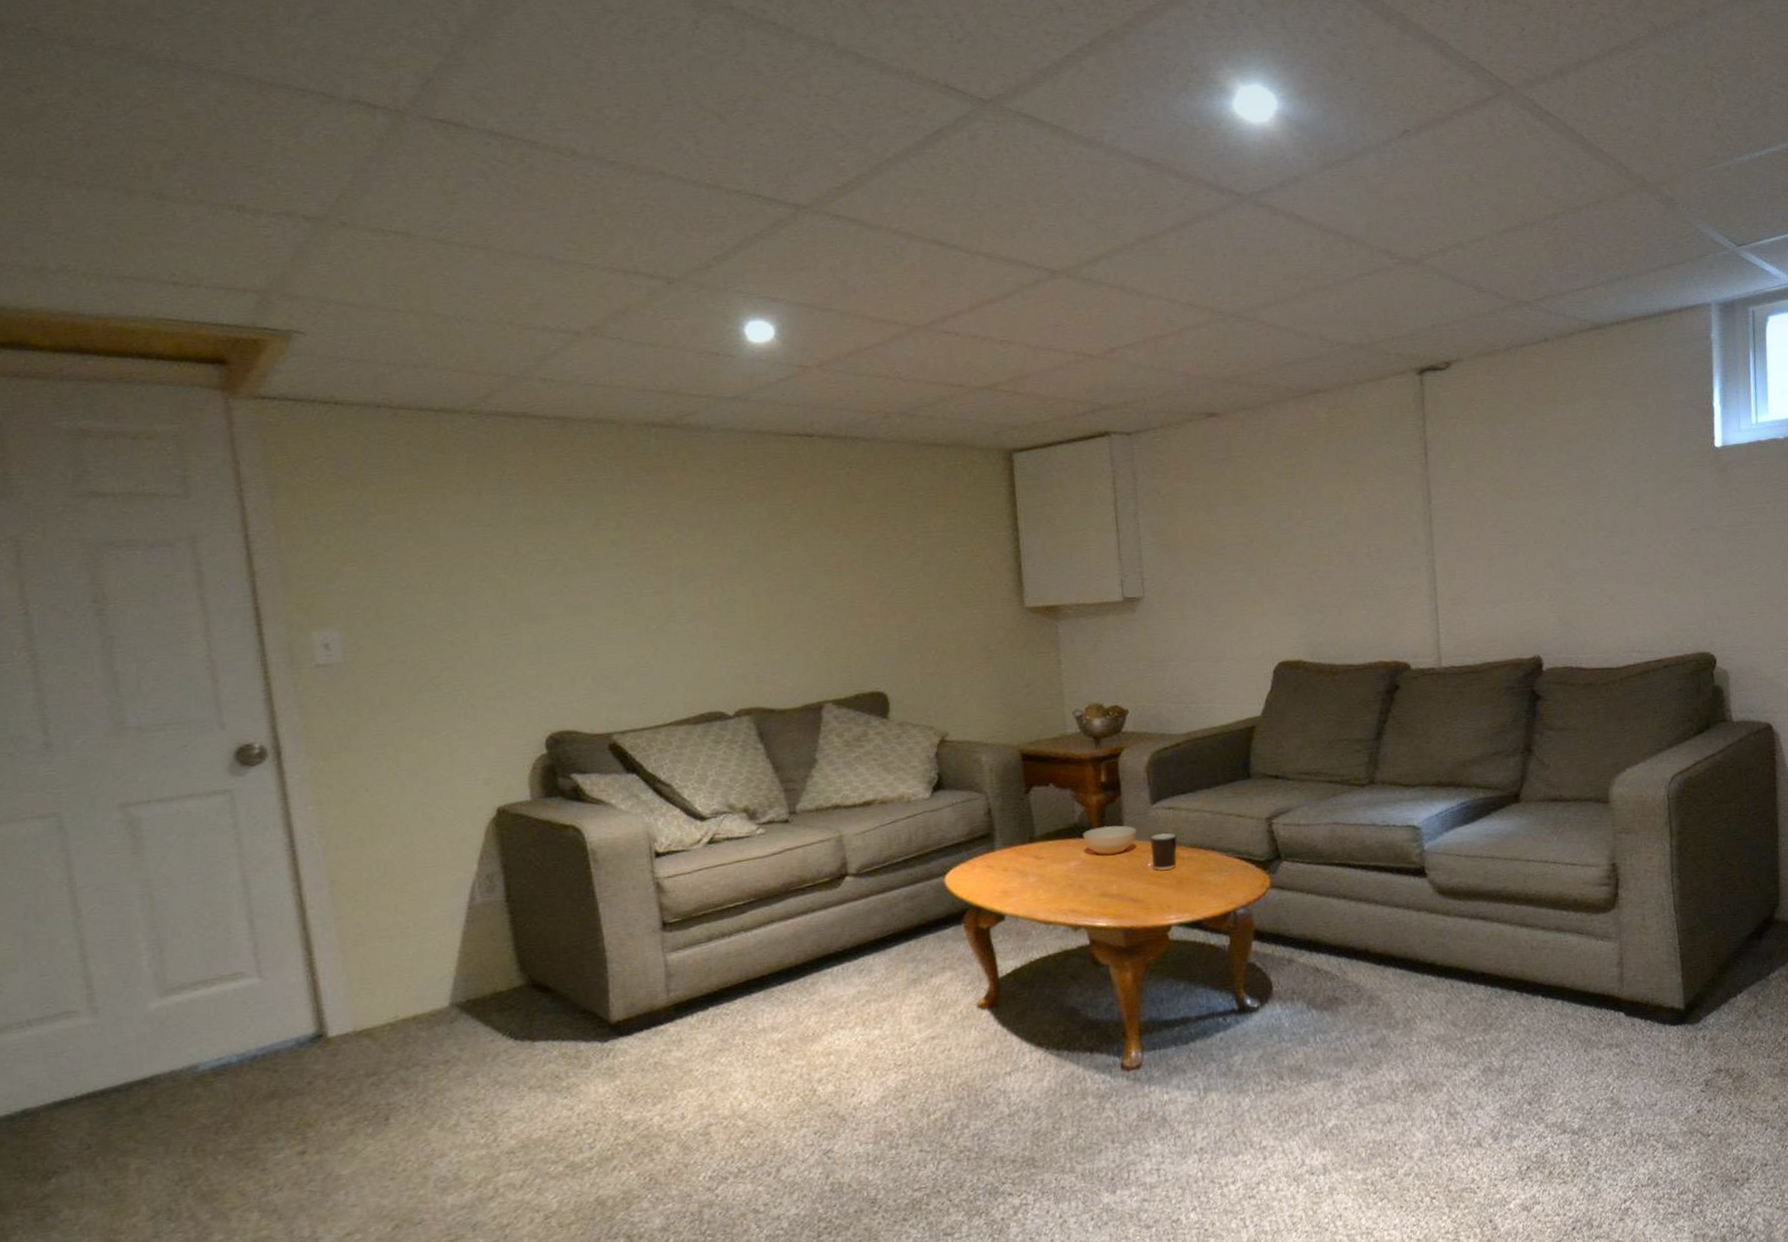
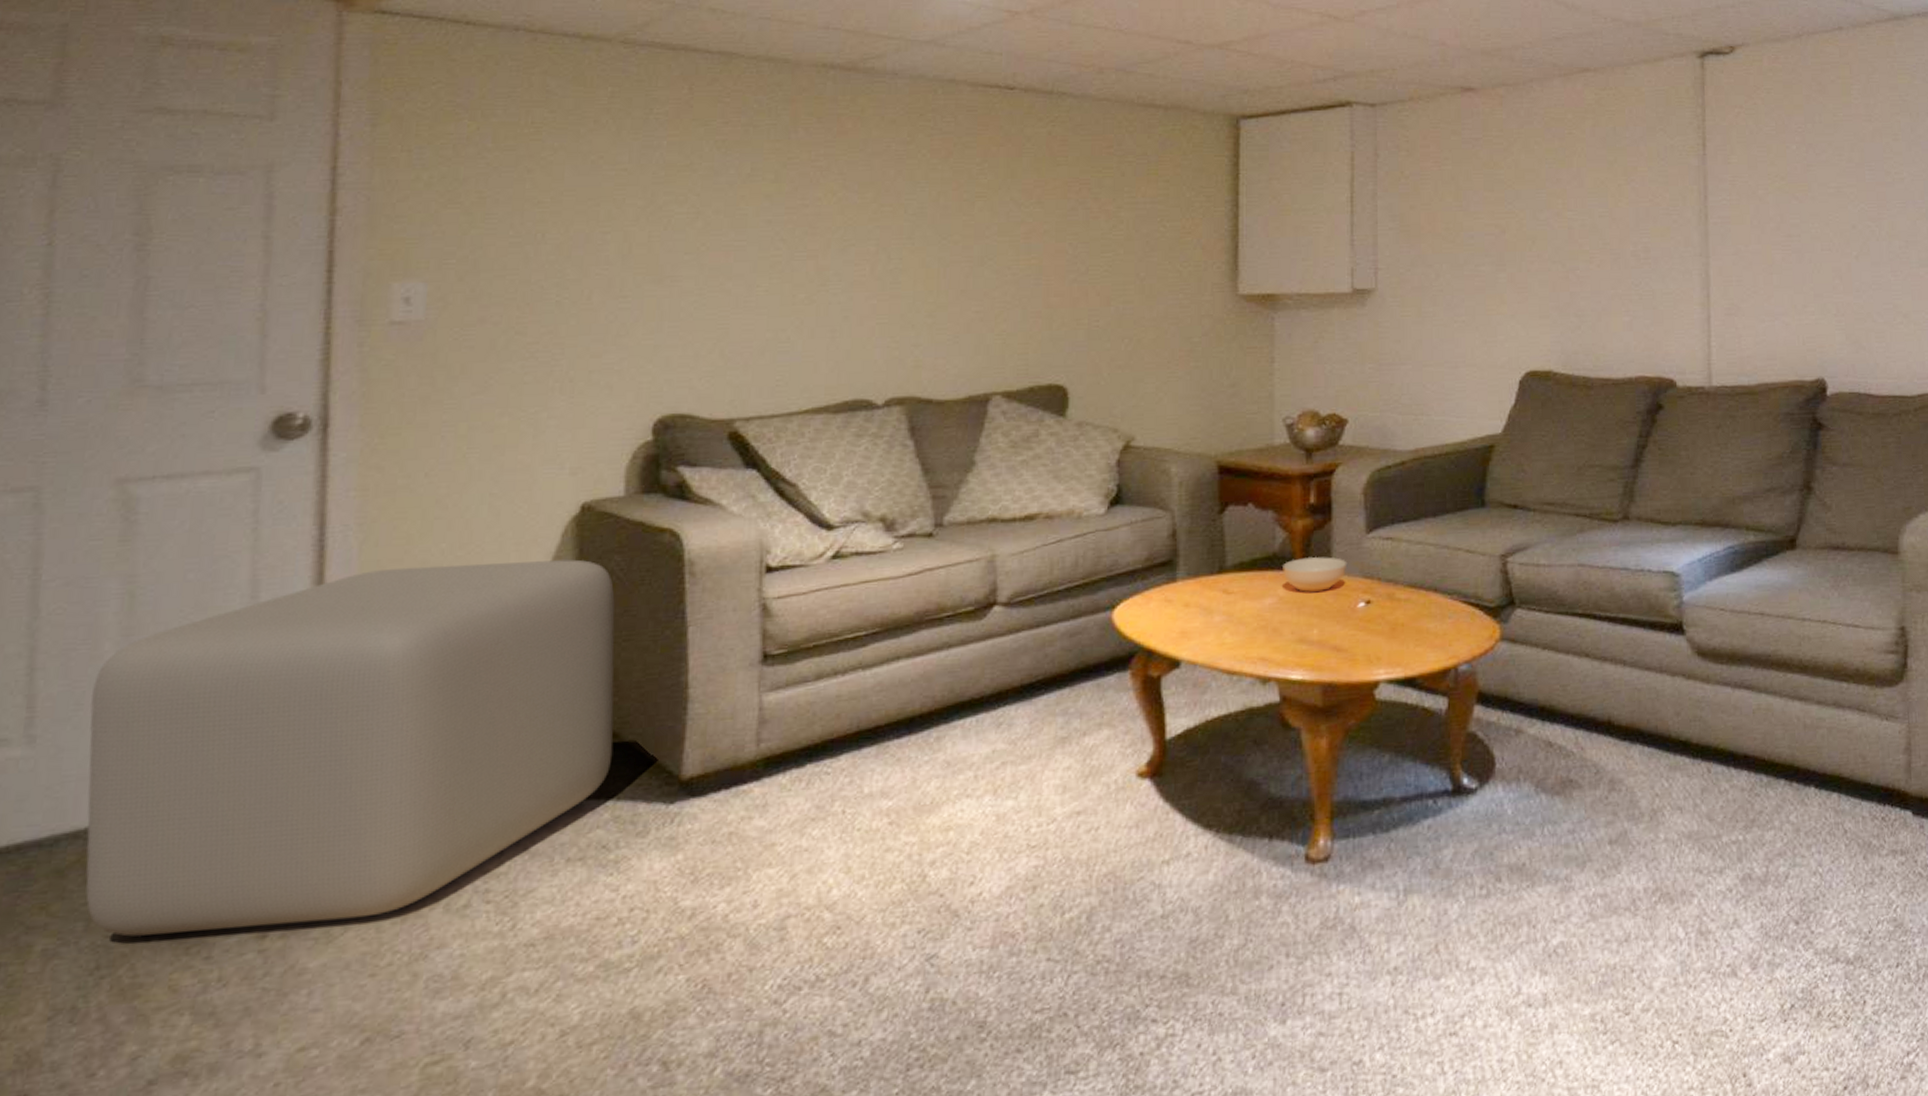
pouf: none [134,853,553,1156] -> present [85,559,615,937]
mug: present [1149,833,1177,870] -> none [1360,568,1394,614]

